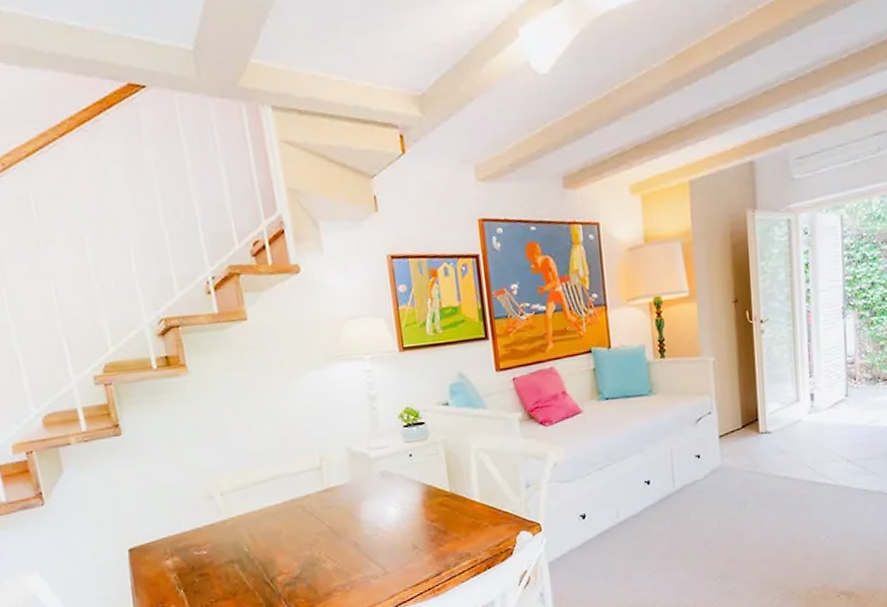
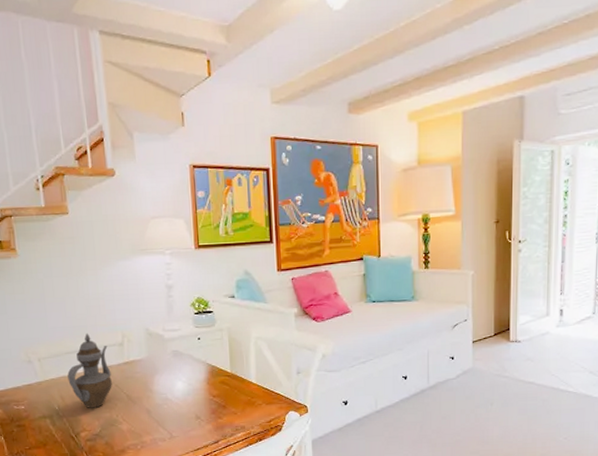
teapot: none [257,457,312,547] -> present [67,332,112,408]

